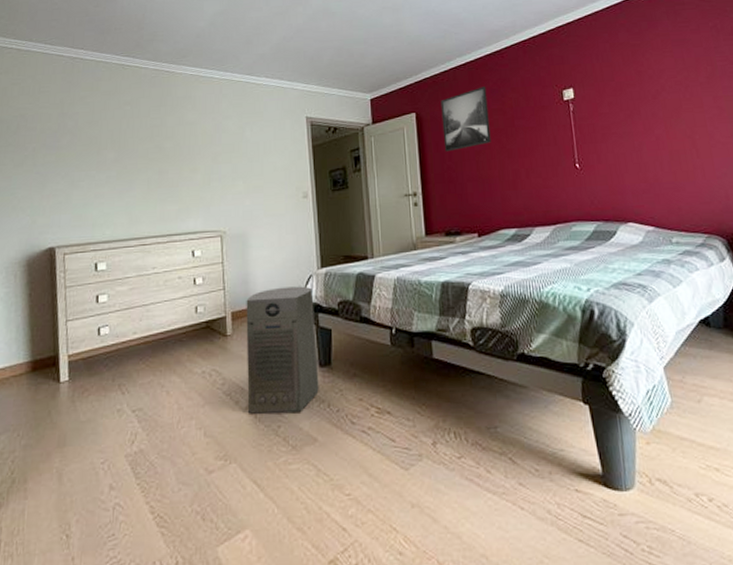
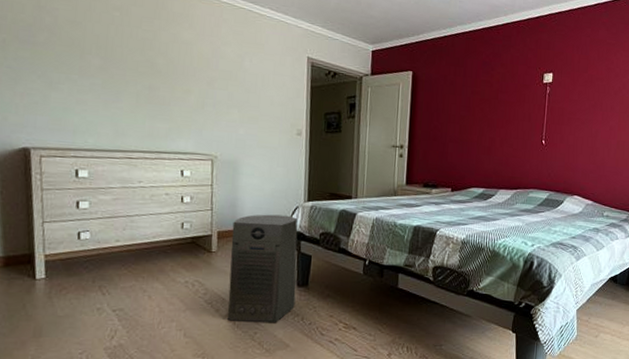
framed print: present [440,86,491,152] -> none [434,57,479,113]

